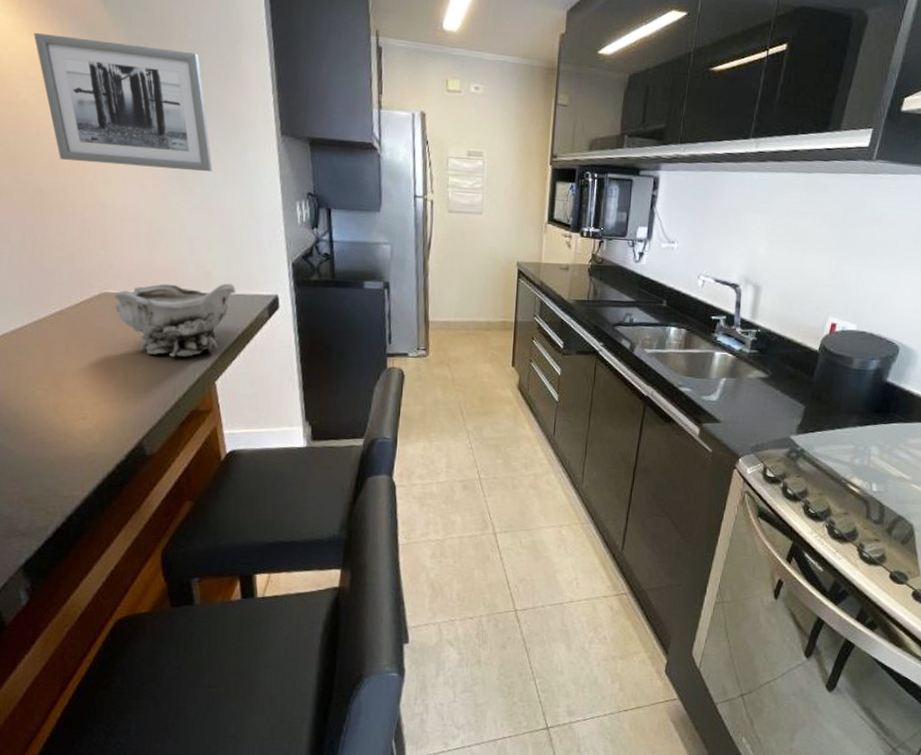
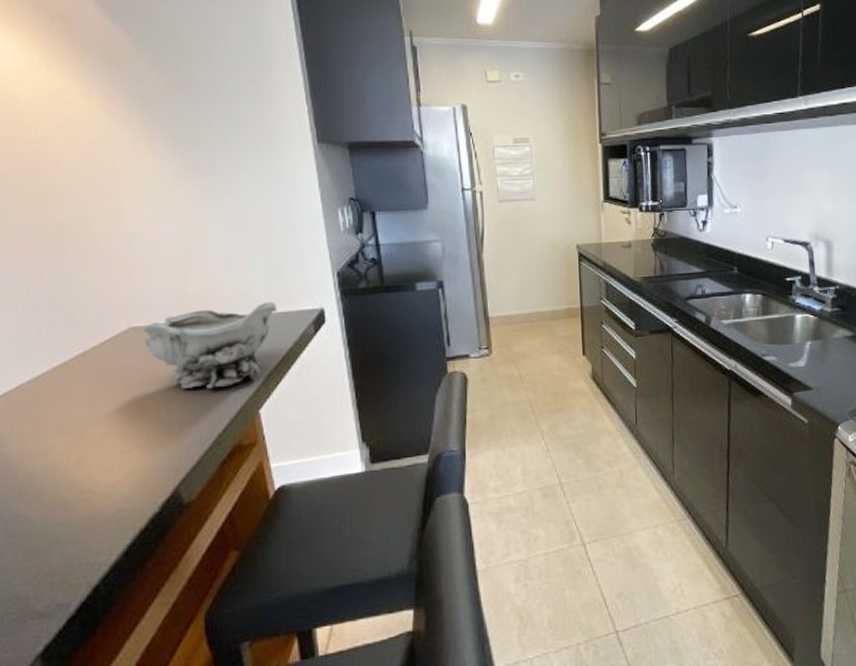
wall art: present [34,32,213,172] -> none [52,67,247,192]

